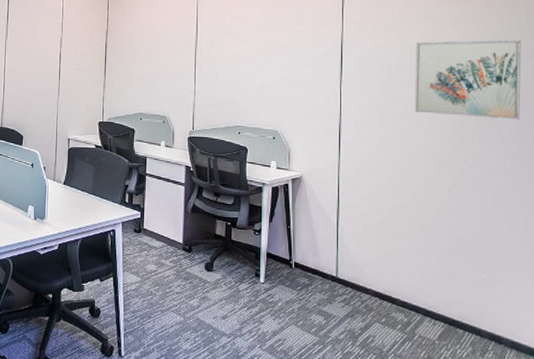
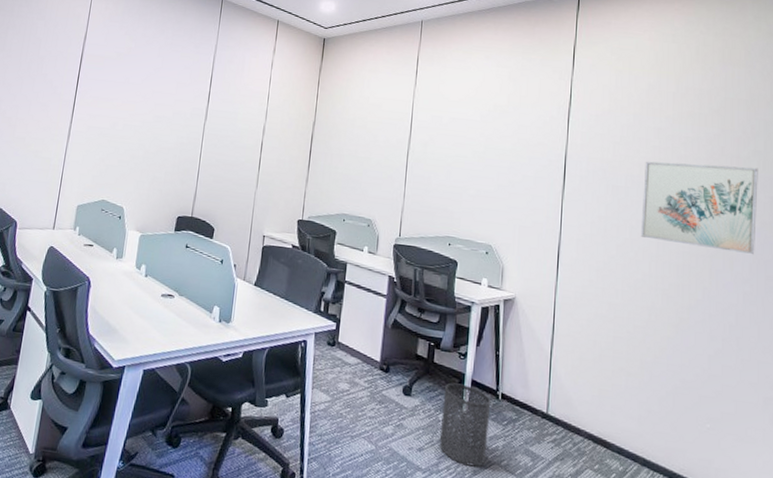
trash can: none [240,256,286,329] -> present [439,382,491,467]

